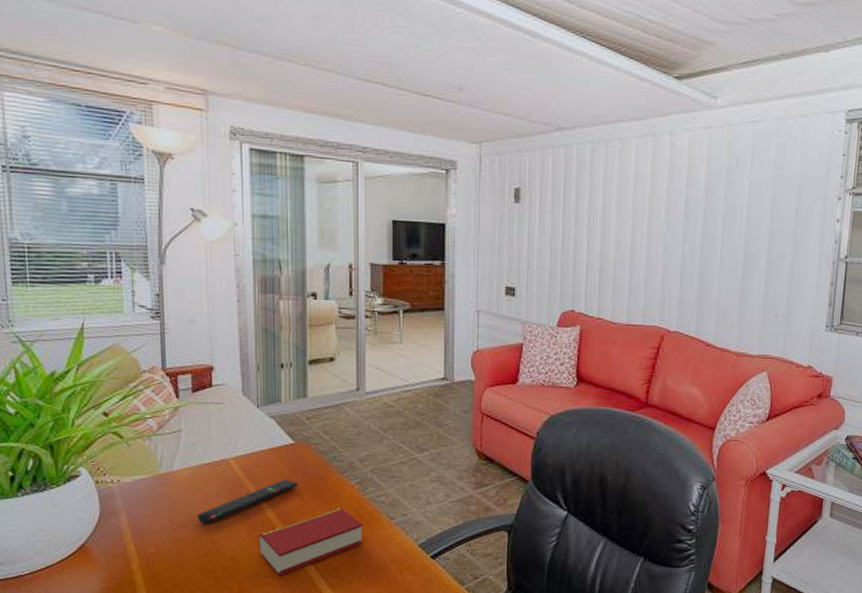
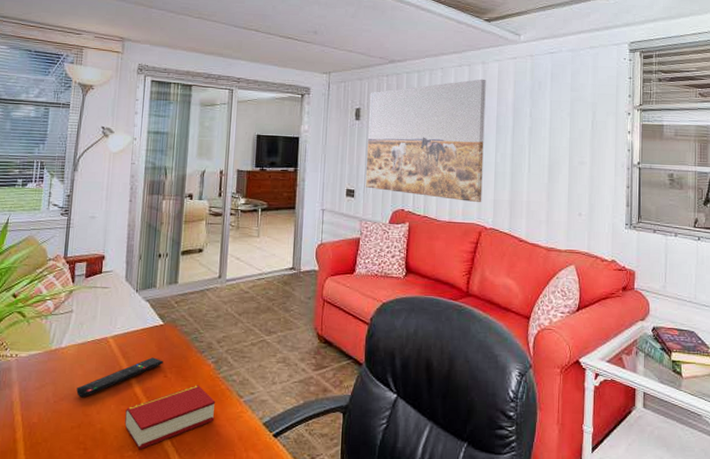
wall art: none [528,153,674,303] -> present [365,79,486,203]

